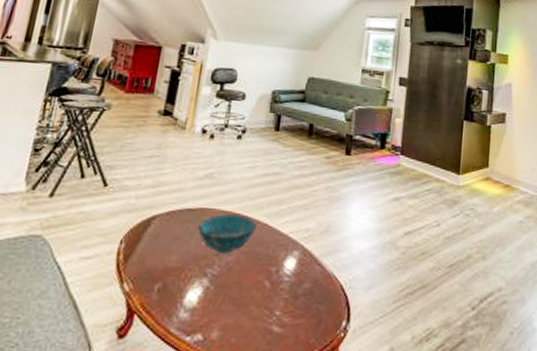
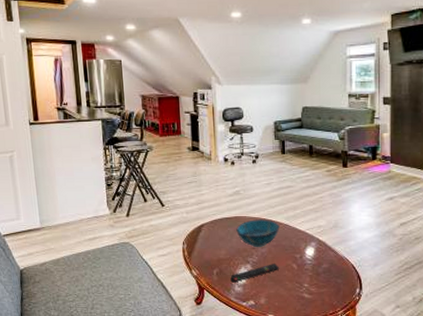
remote control: none [175,279,247,305] -> present [230,264,280,283]

